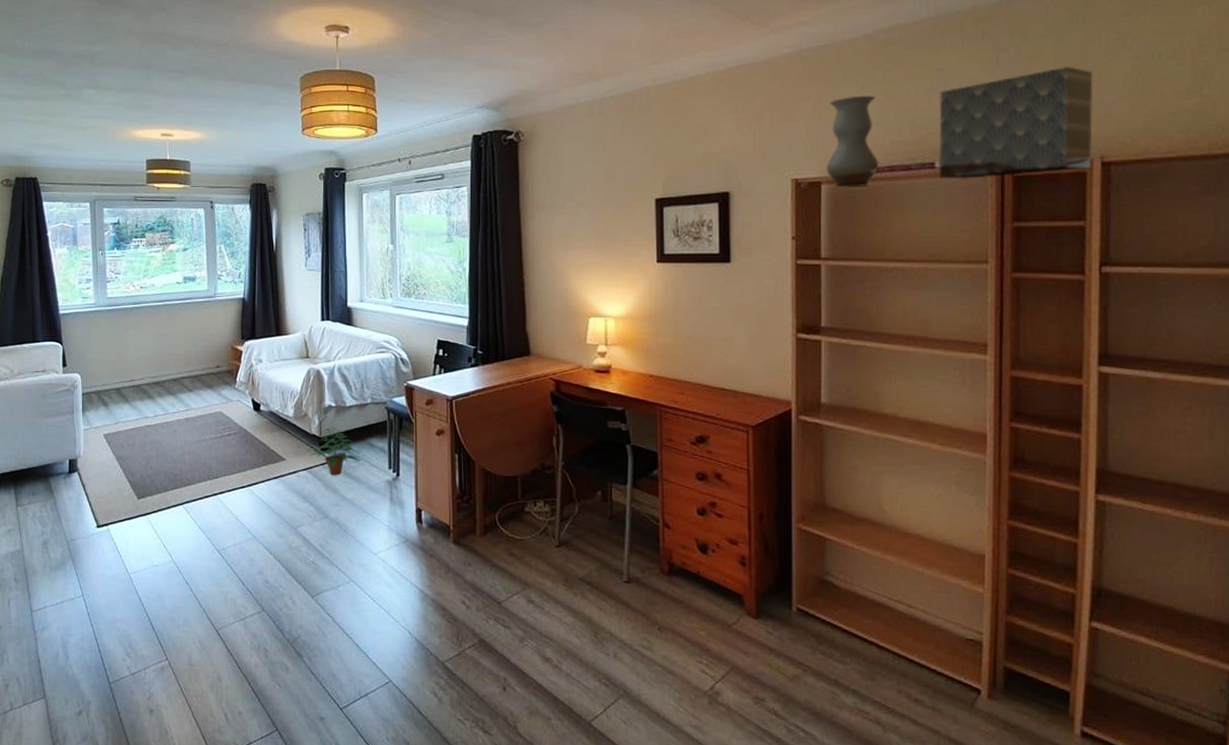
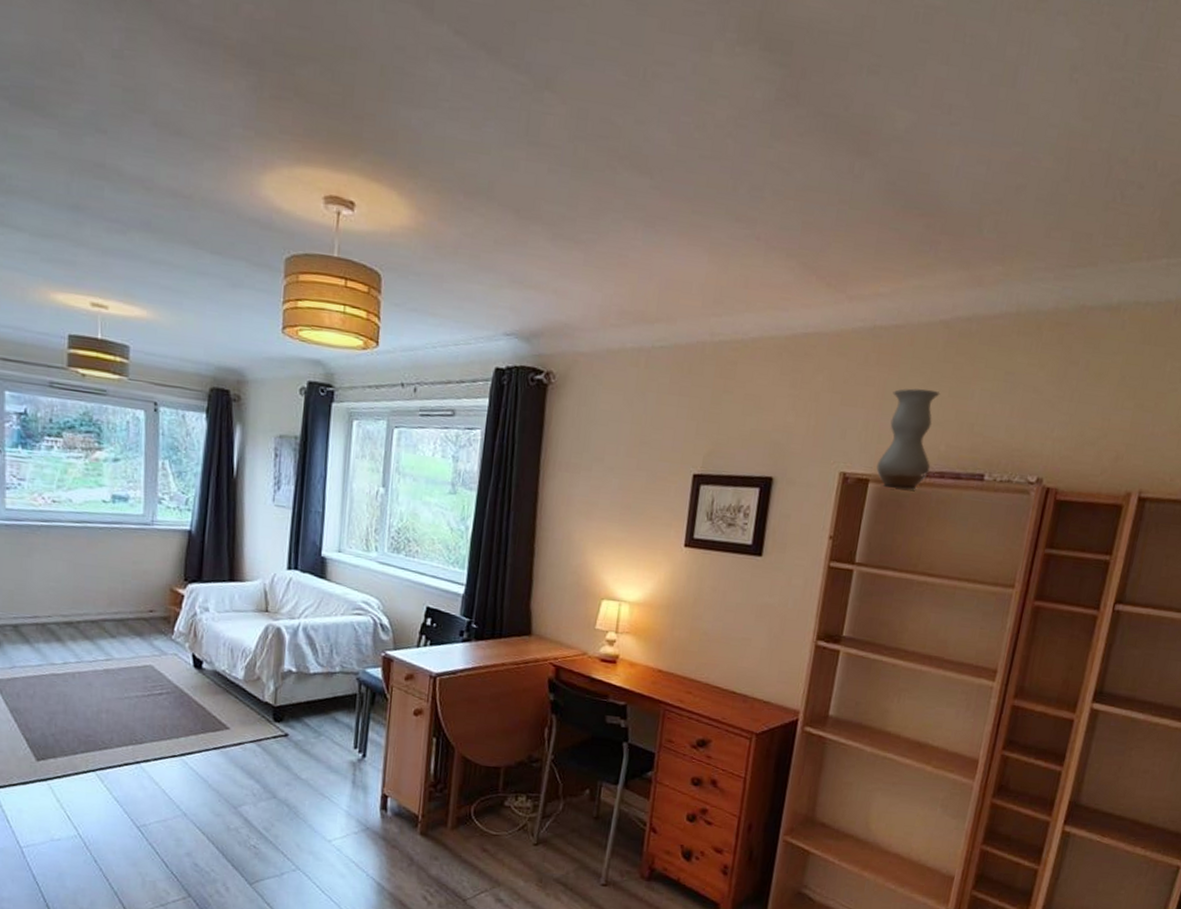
potted plant: present [310,426,361,476] -> none [260,694,321,752]
decorative box: present [938,66,1094,179] -> none [986,390,1151,503]

